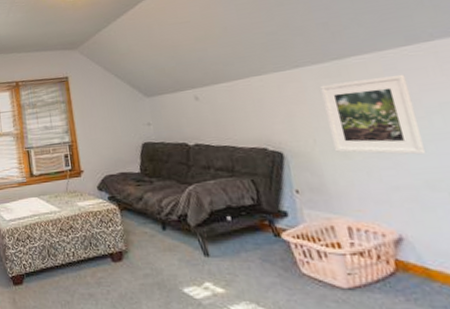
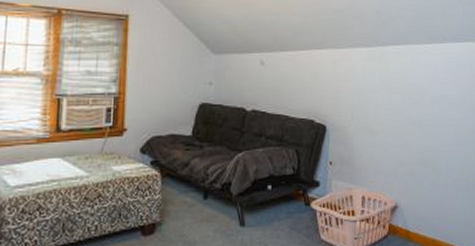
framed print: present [320,74,427,155] -> none [365,66,425,136]

